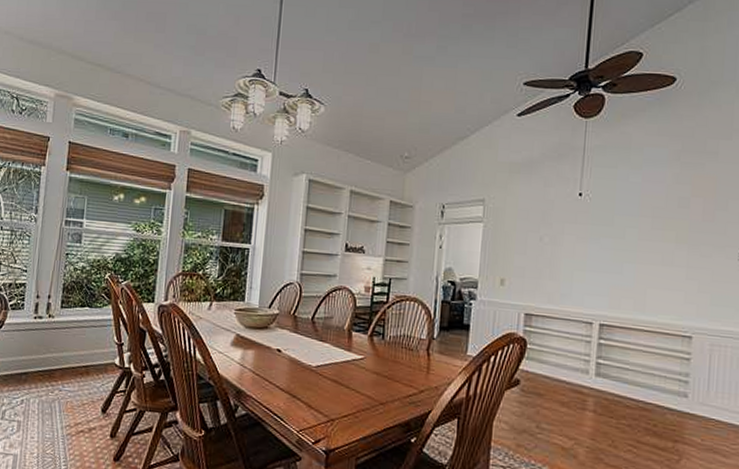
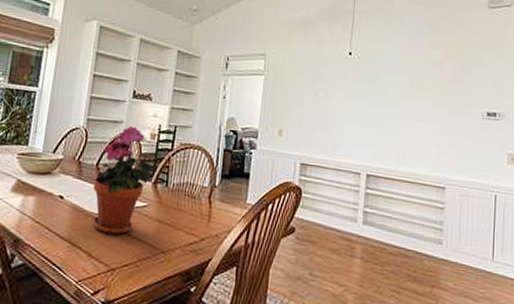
potted plant: none [309,280,369,387] -> present [92,126,154,235]

